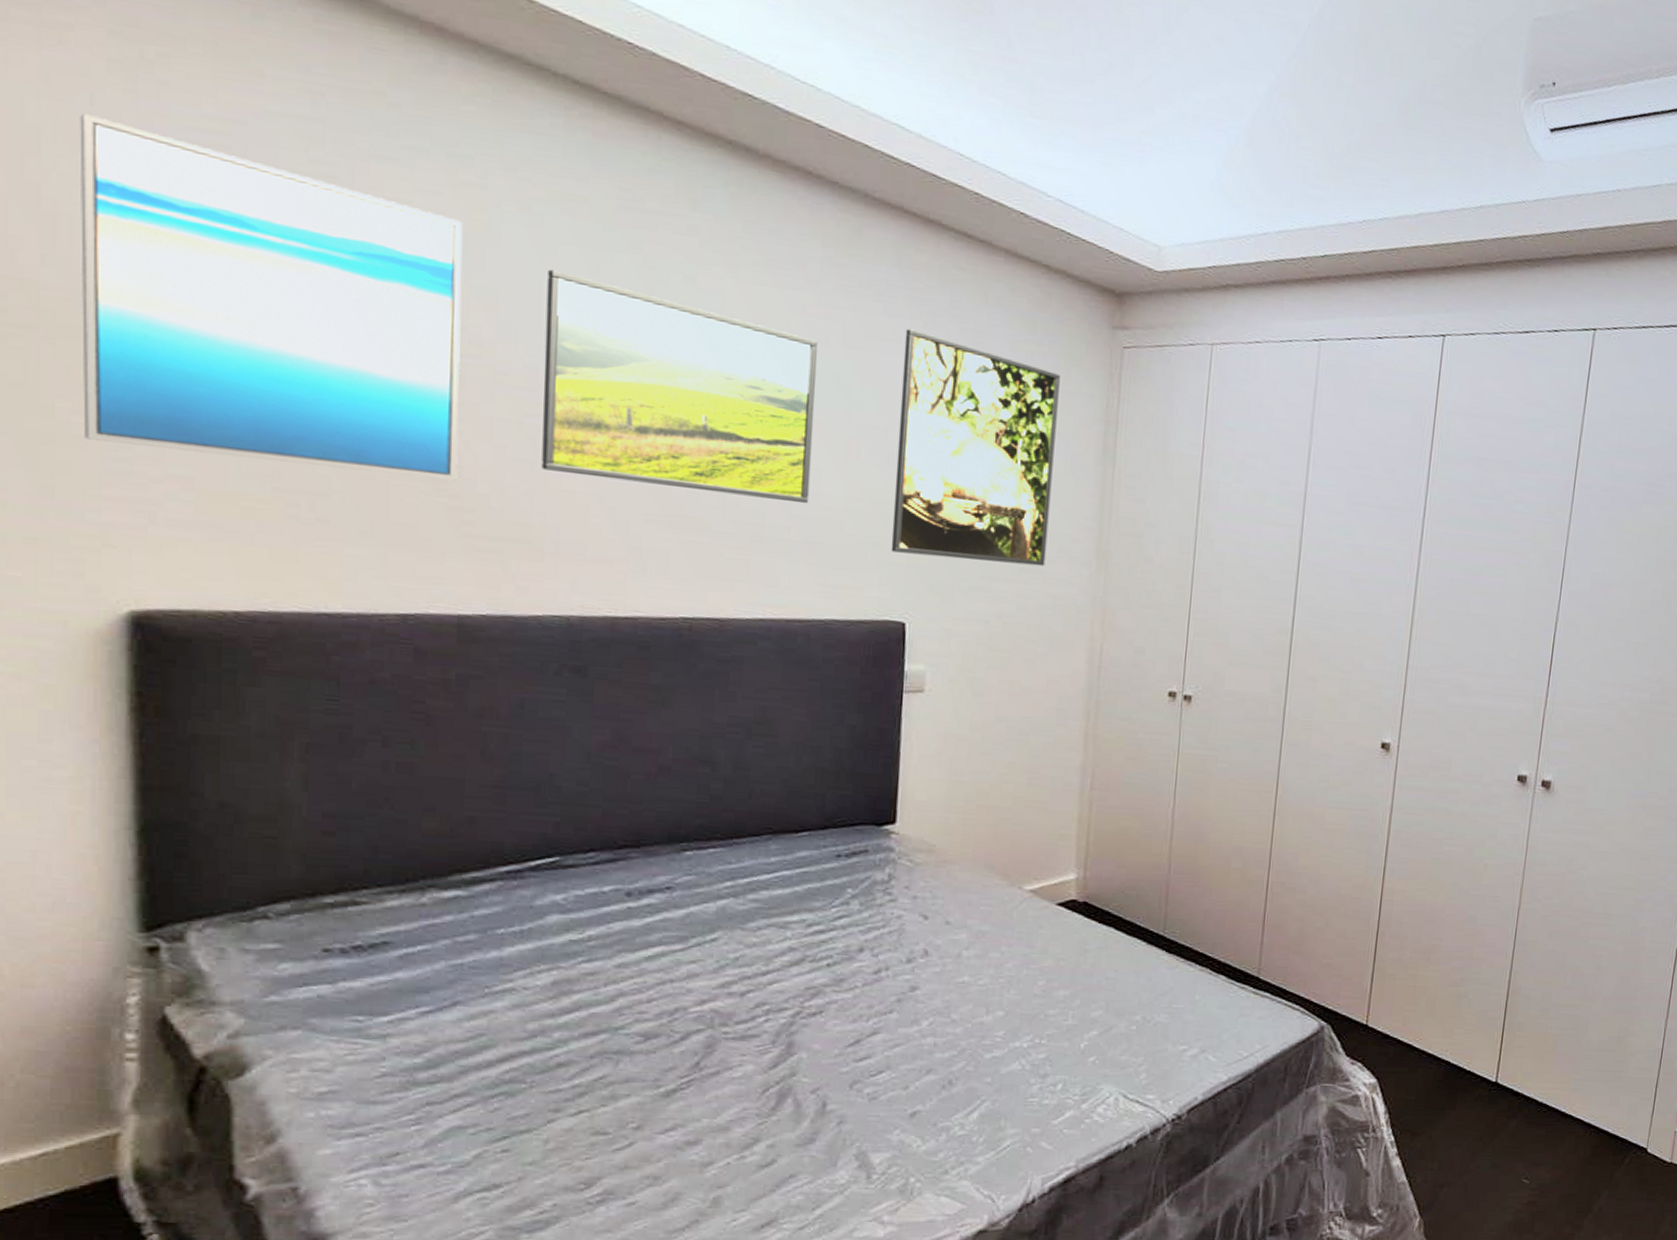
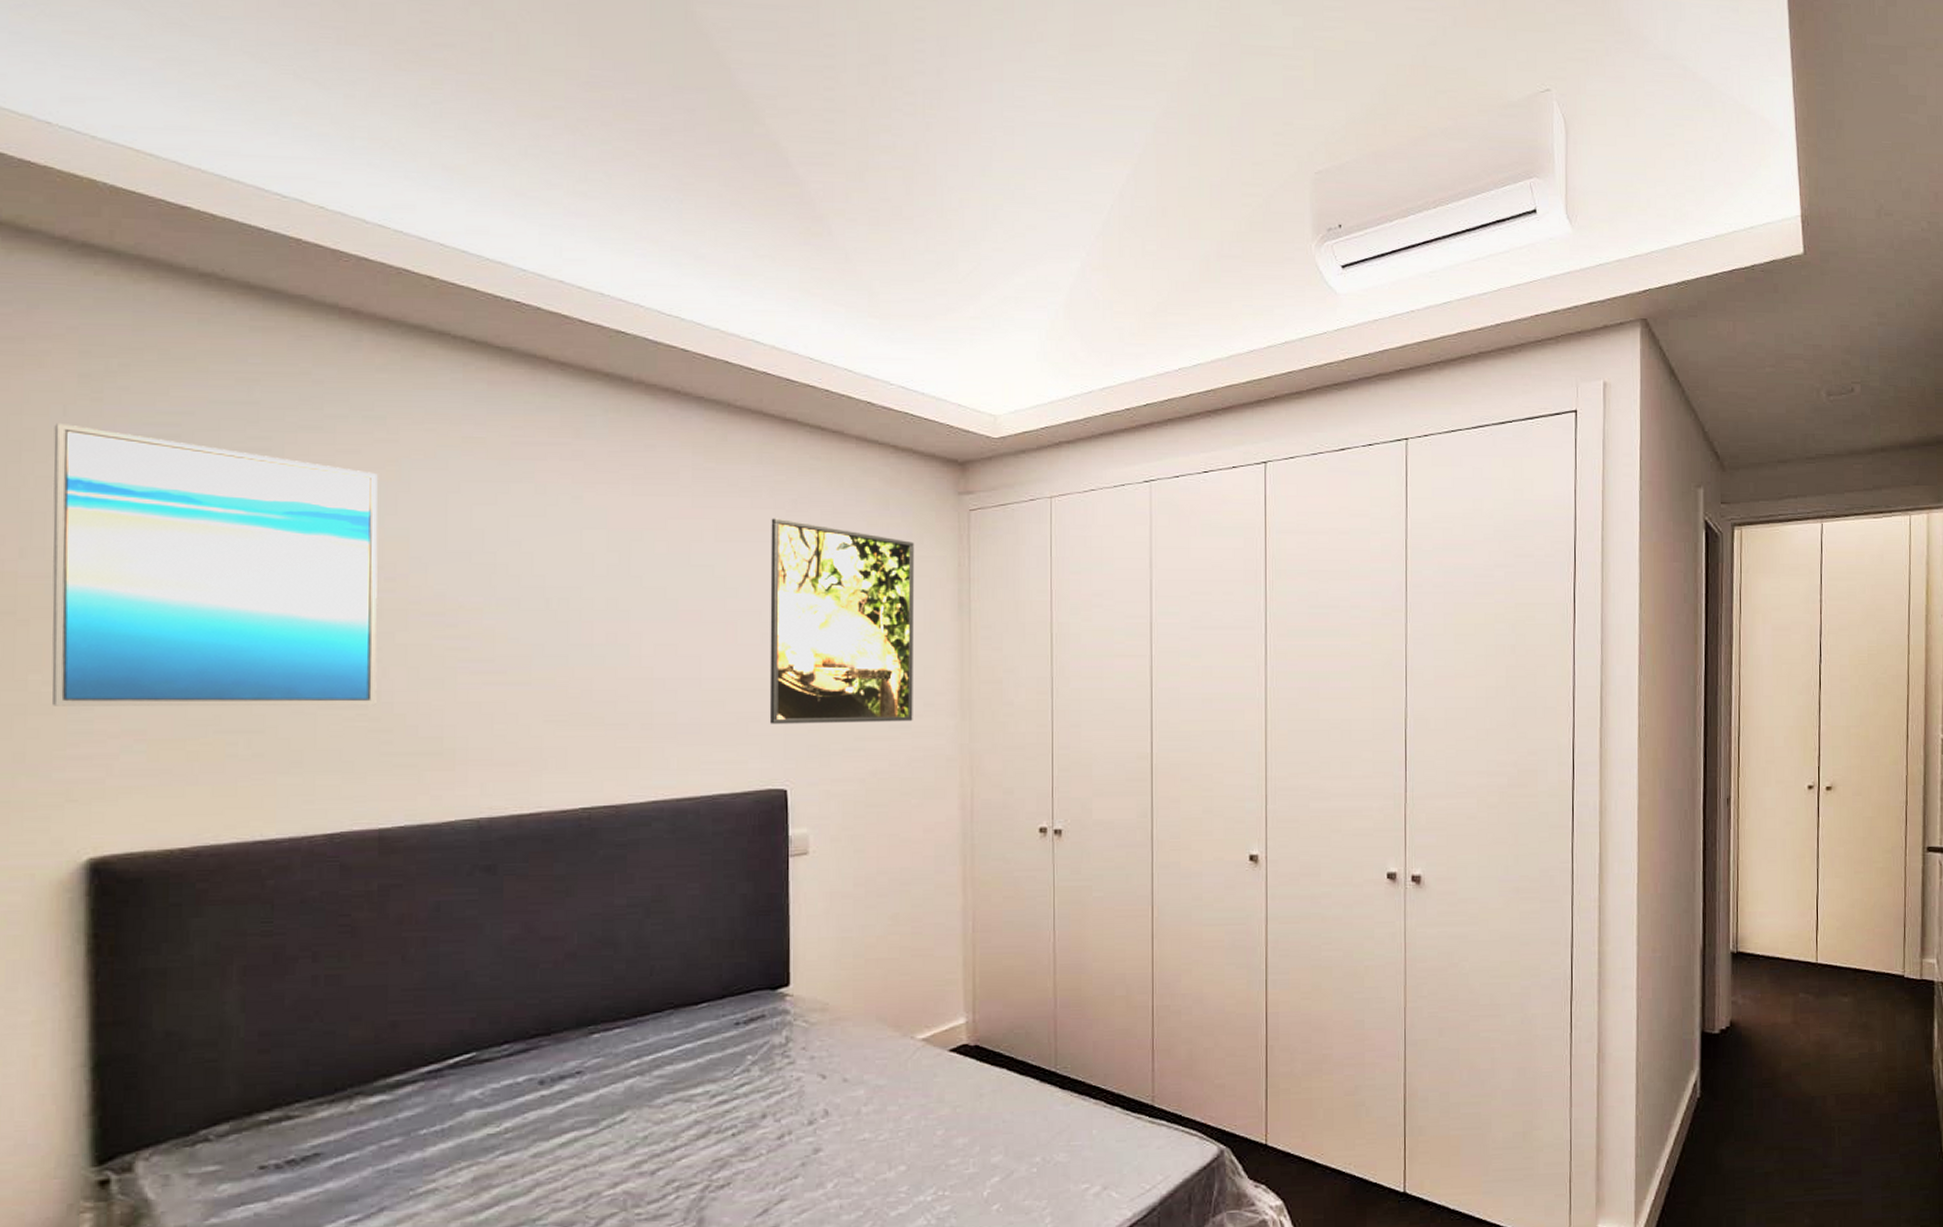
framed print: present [541,269,817,504] -> none [450,505,693,689]

